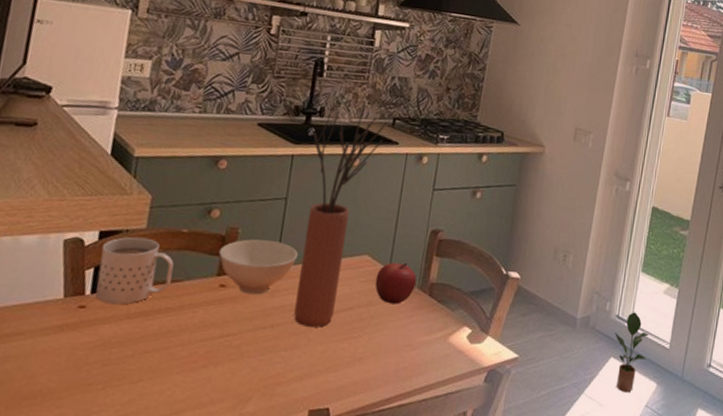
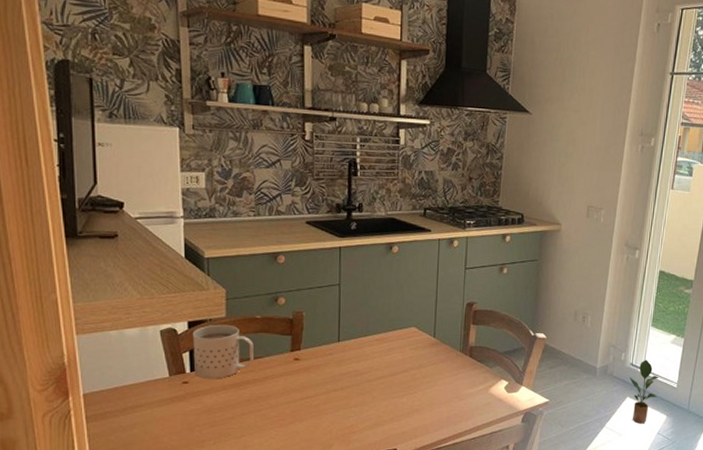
bowl: present [218,239,299,295] -> none [289,320,356,365]
vase: present [294,102,388,327] -> none [355,196,420,387]
fruit: present [374,262,417,305] -> none [423,331,459,366]

